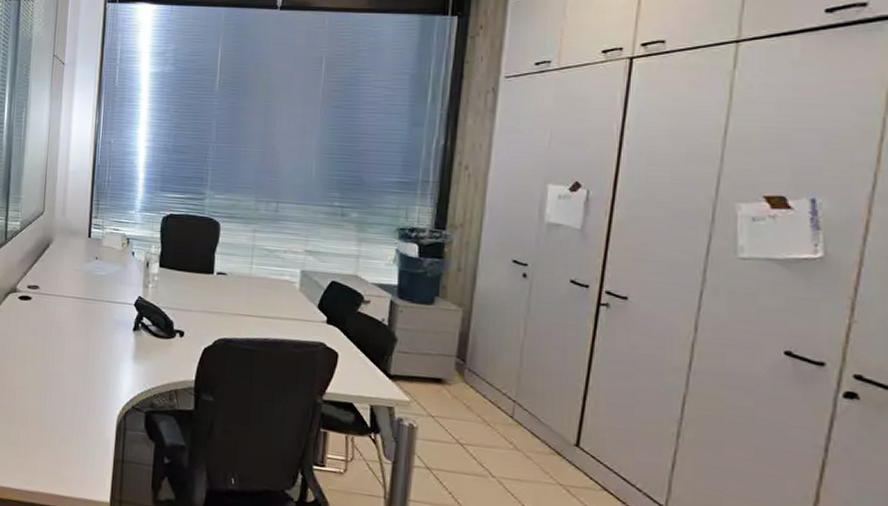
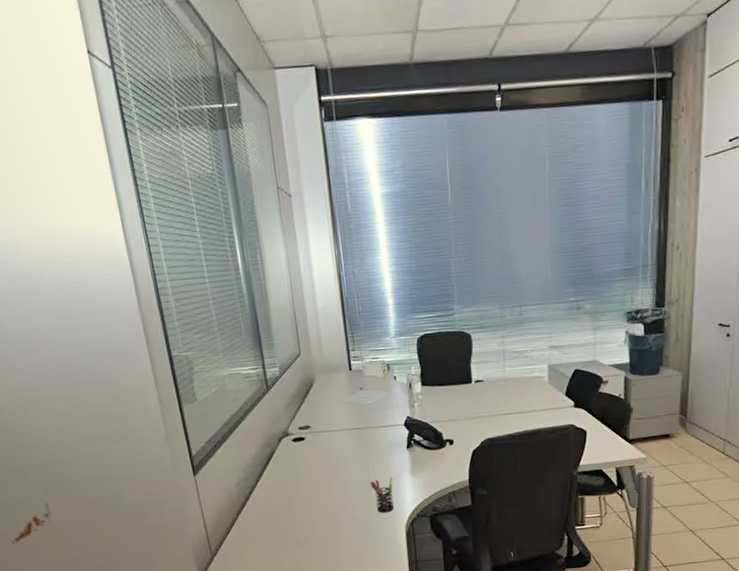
pen holder: none [88,357,113,397] -> present [370,477,394,513]

